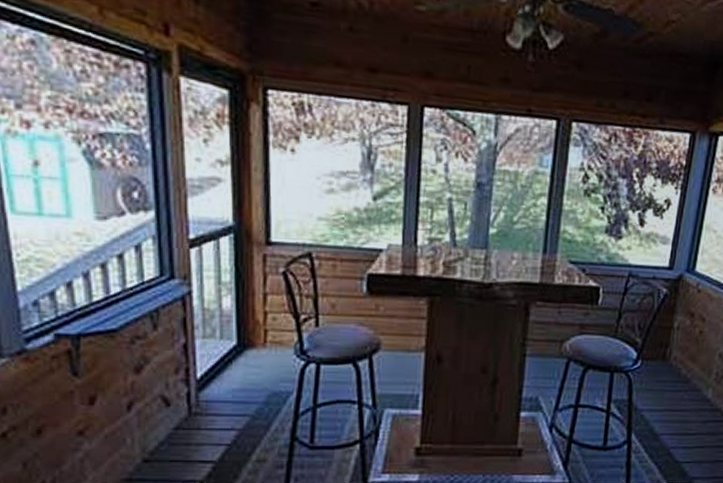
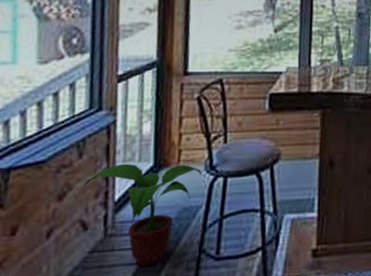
potted plant: none [160,339,291,447] -> present [82,163,201,266]

